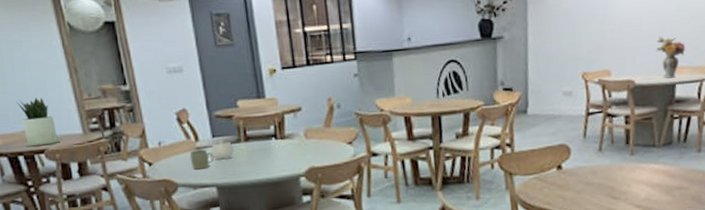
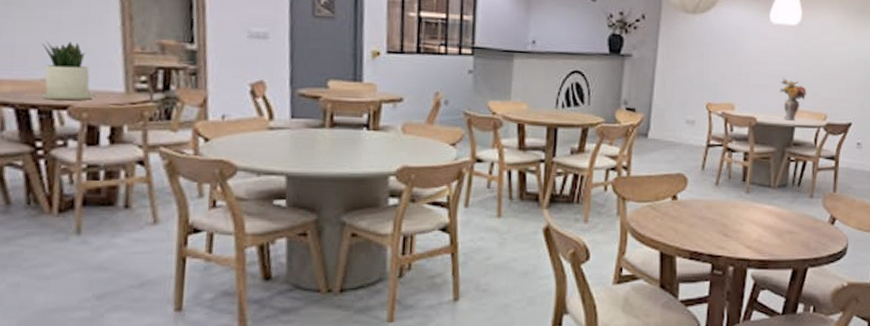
mug: present [189,149,214,170] -> none [258,130,288,153]
sugar bowl: present [211,140,234,160] -> none [287,122,315,145]

